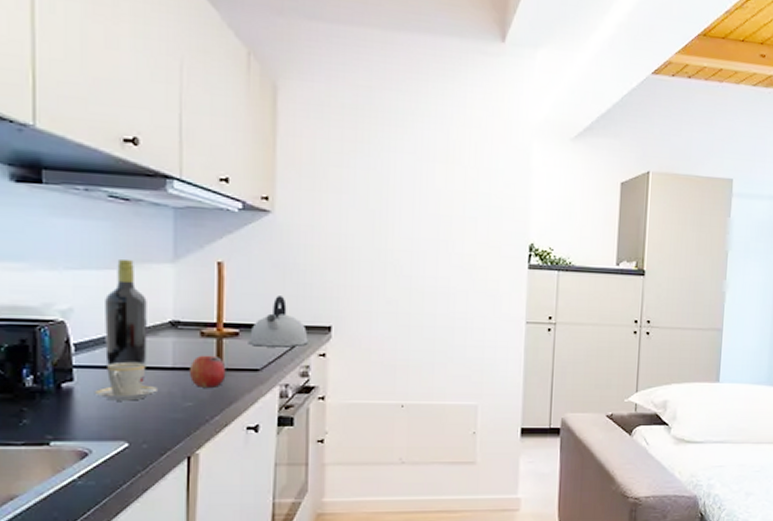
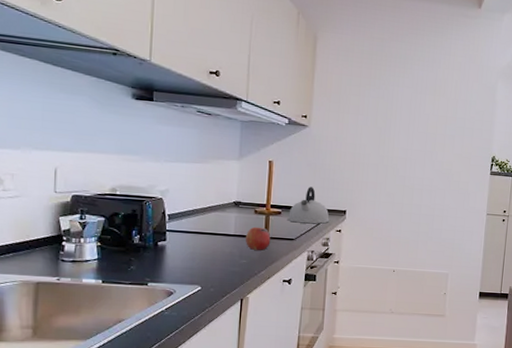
teacup: present [94,361,159,401] -> none [179,229,224,257]
bottle: present [103,258,147,366] -> none [188,155,219,232]

